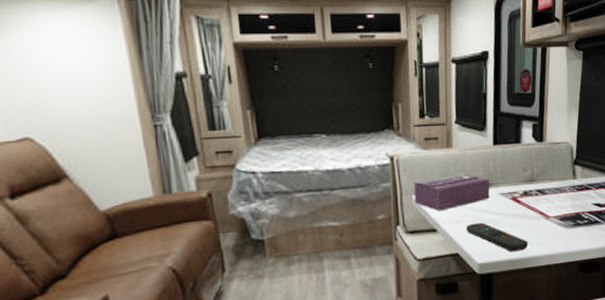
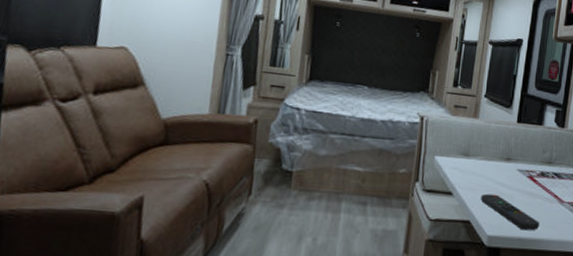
tissue box: present [413,173,490,211] -> none [435,143,509,176]

